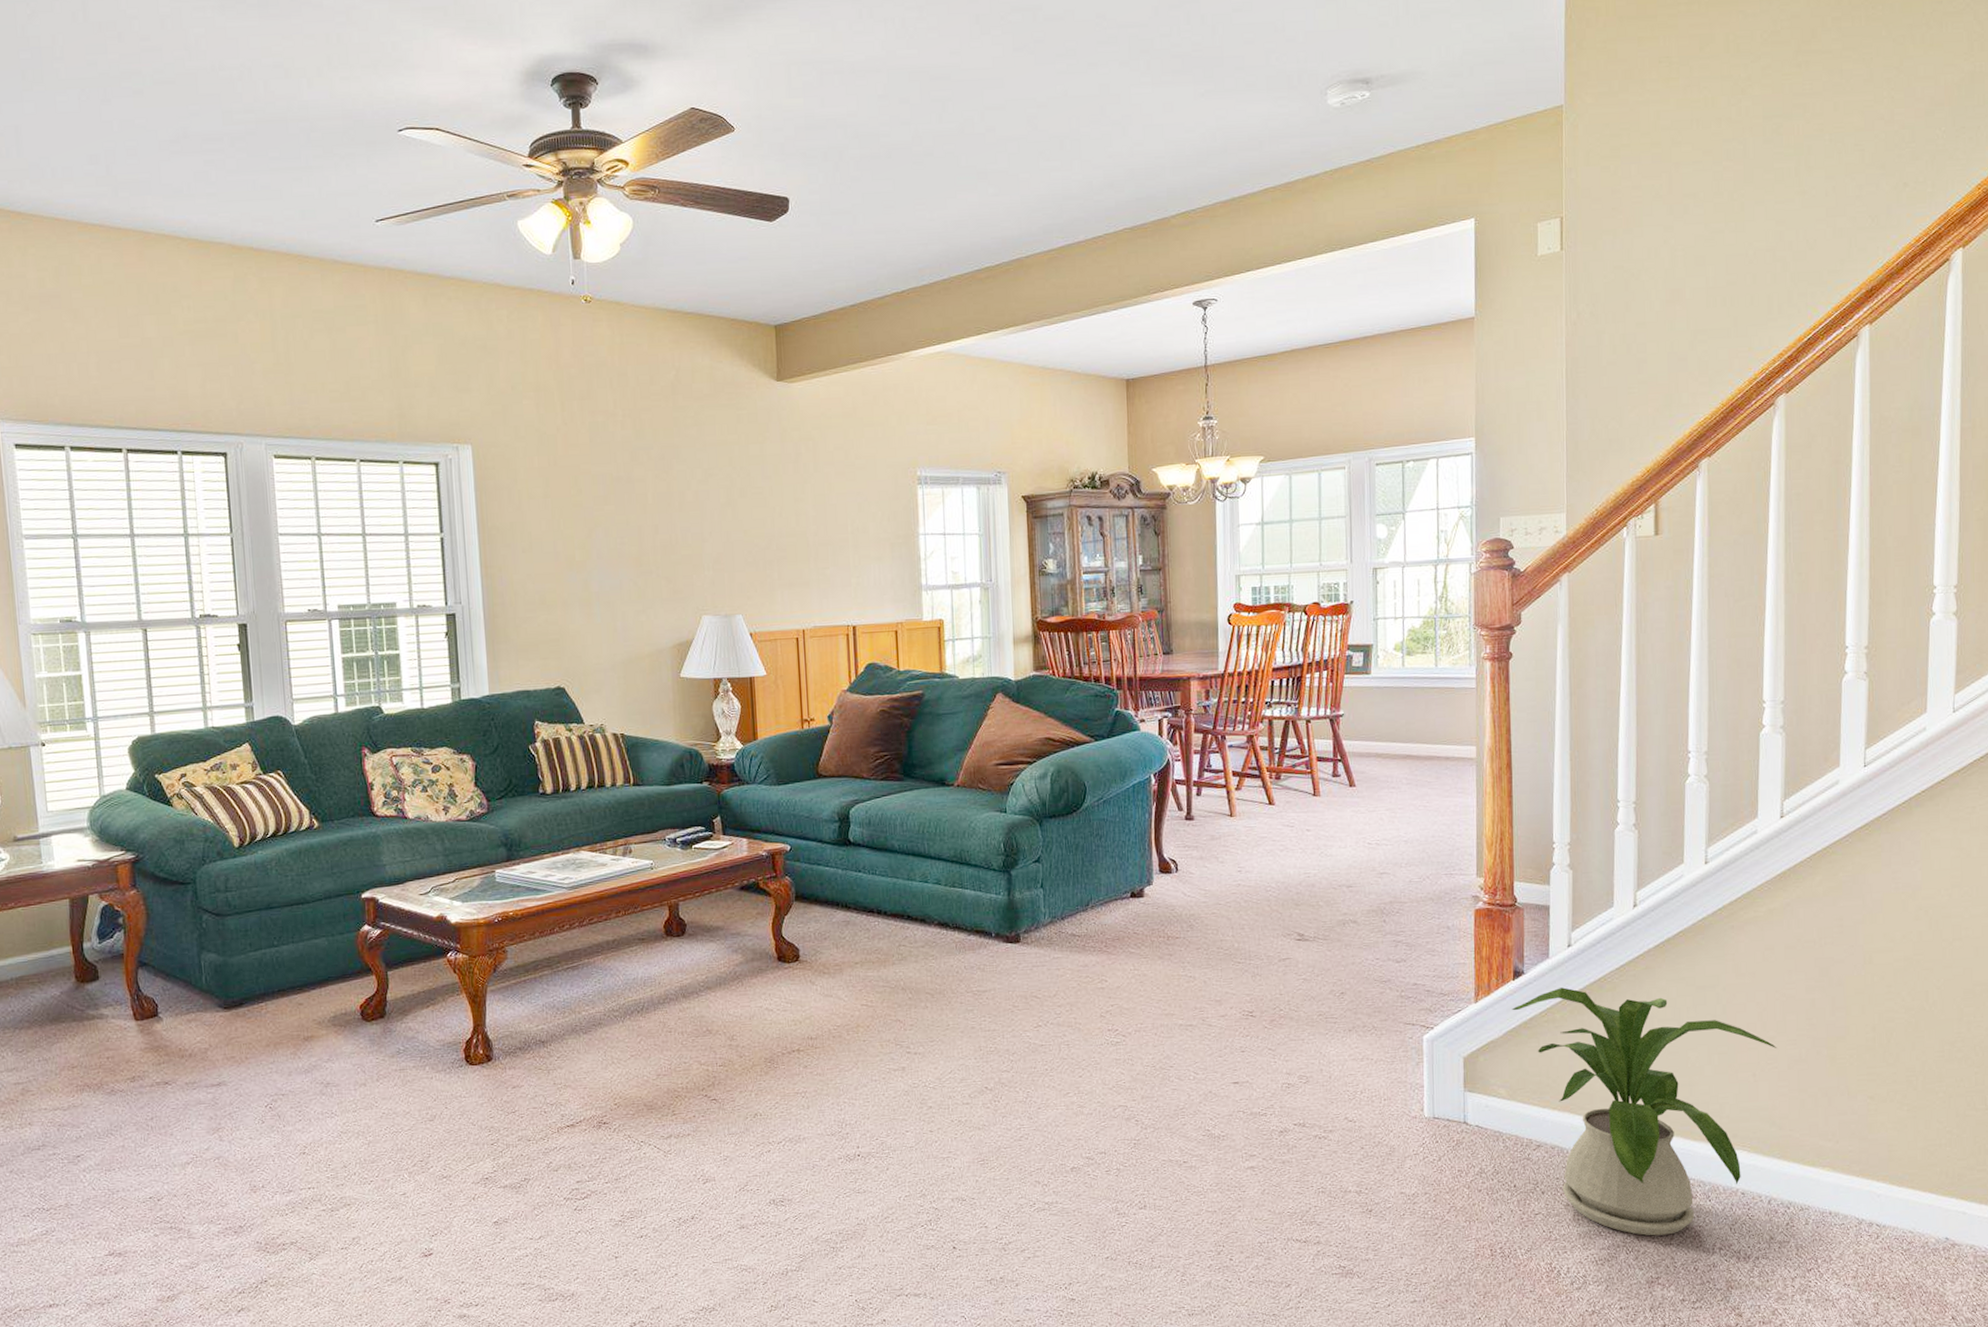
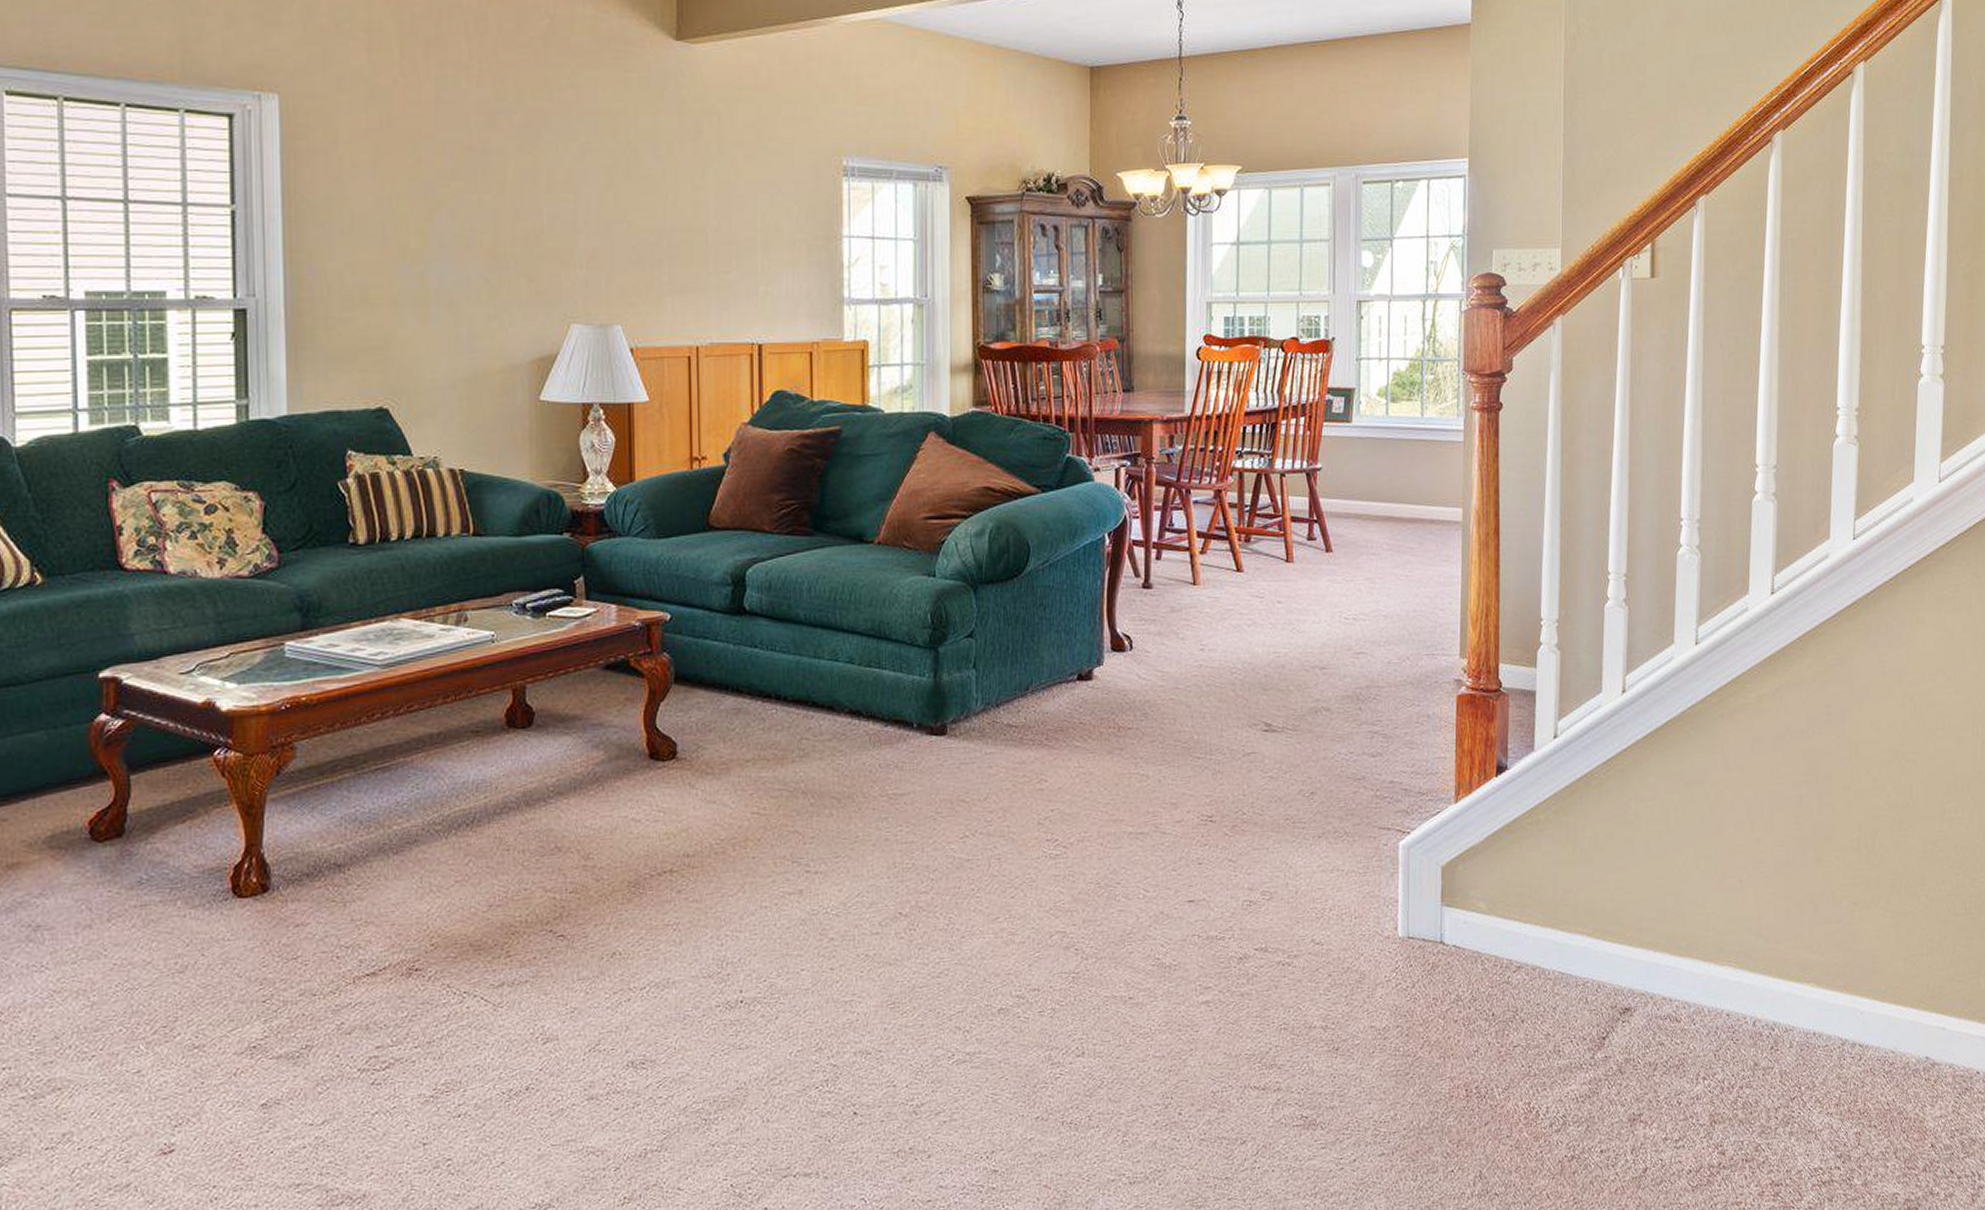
house plant: present [1512,987,1777,1236] -> none [1494,784,1764,1067]

